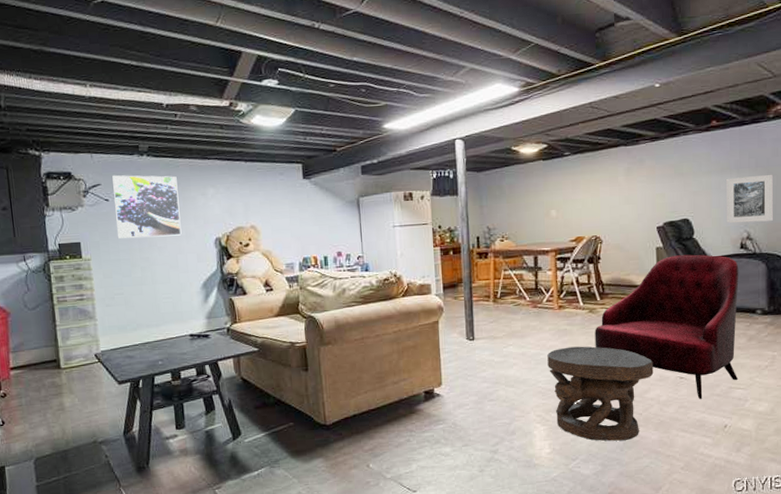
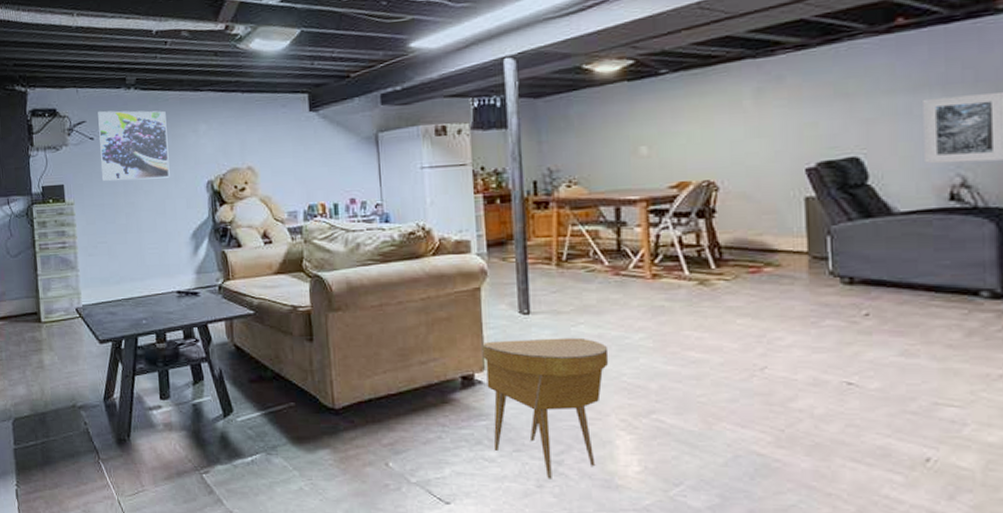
side table: none [440,356,530,465] -> present [482,337,609,479]
carved stool: present [547,346,654,441] -> none [635,330,803,465]
armchair: present [594,254,739,399] -> none [707,208,950,417]

